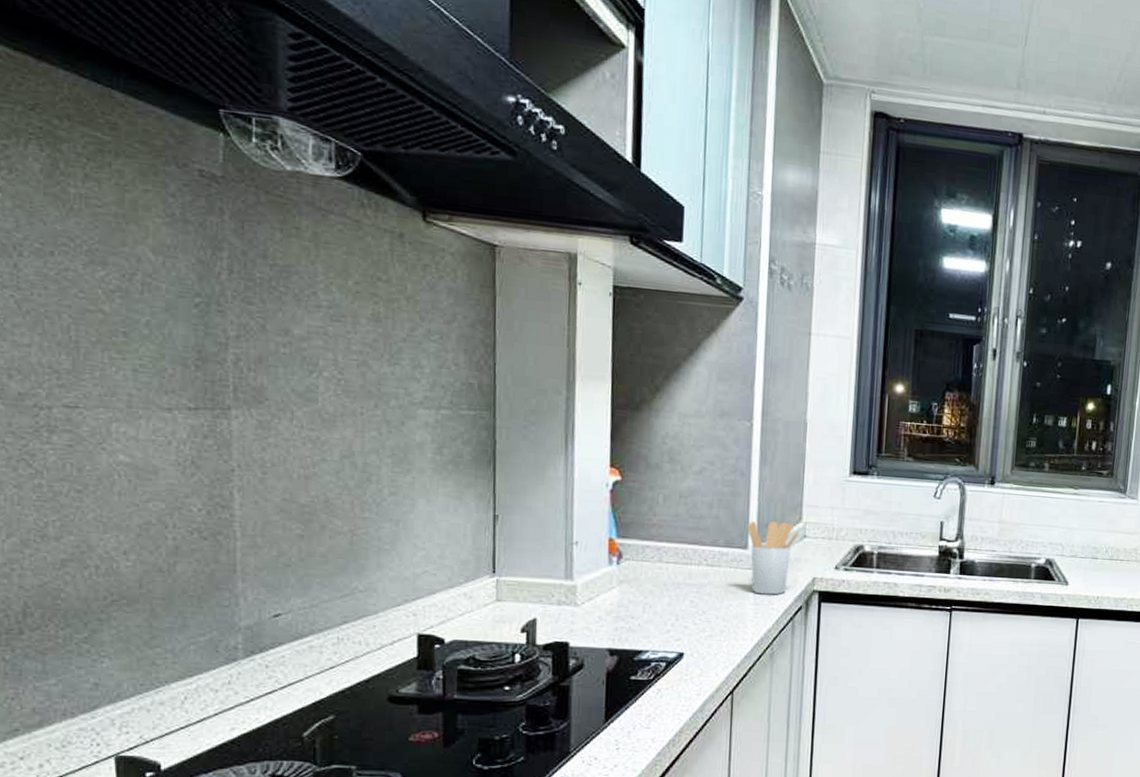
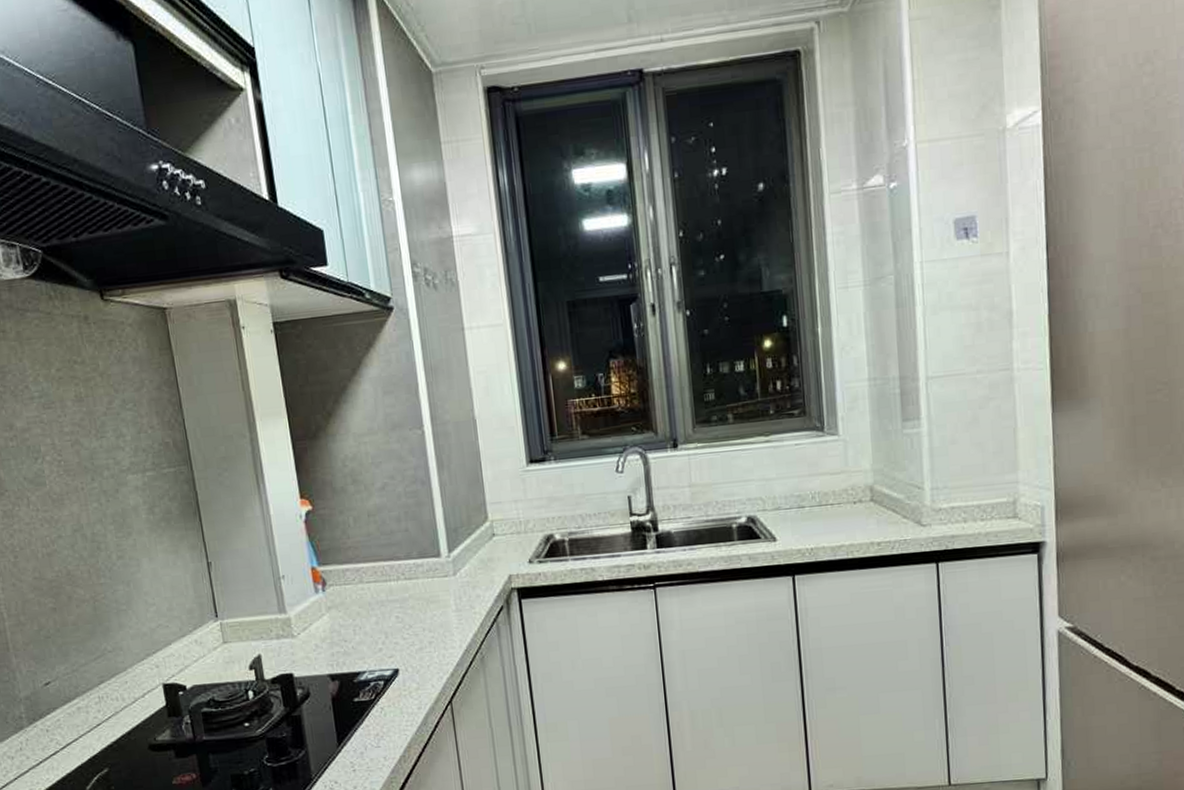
utensil holder: present [747,521,800,595] -> none [436,523,488,600]

